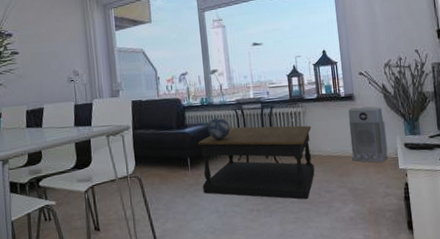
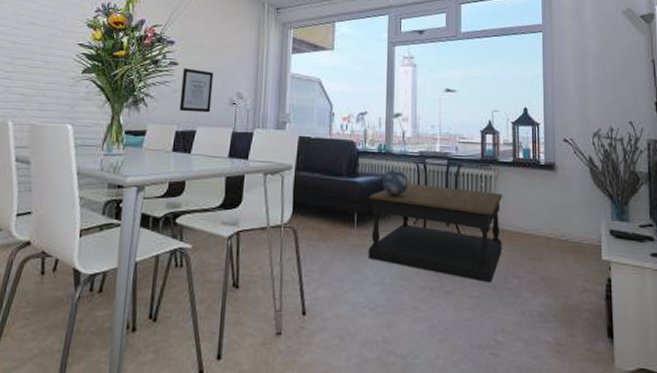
wall art: none [23,55,53,94] -> present [179,68,214,113]
air purifier: present [348,106,388,163] -> none [547,179,590,249]

